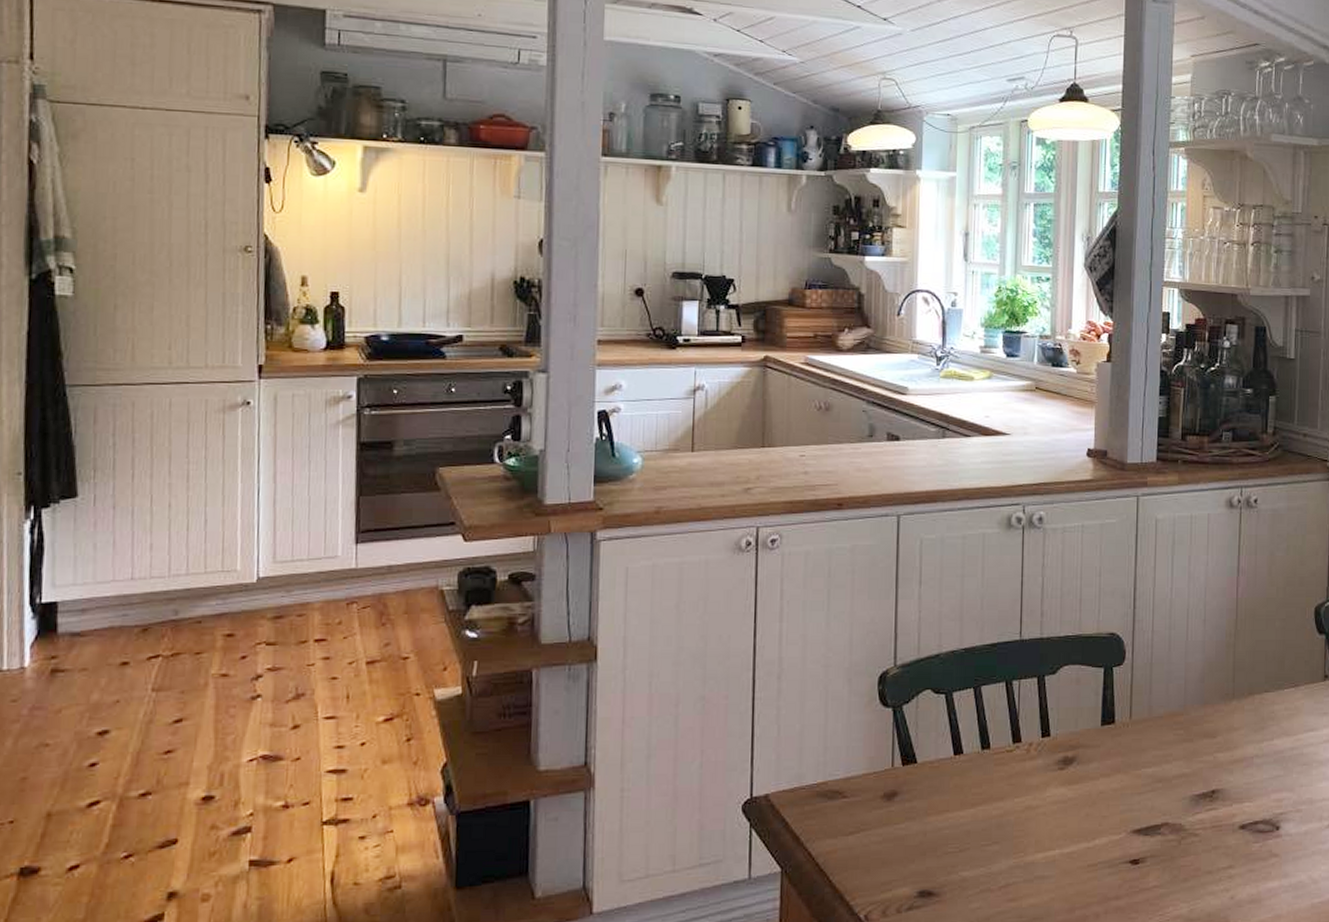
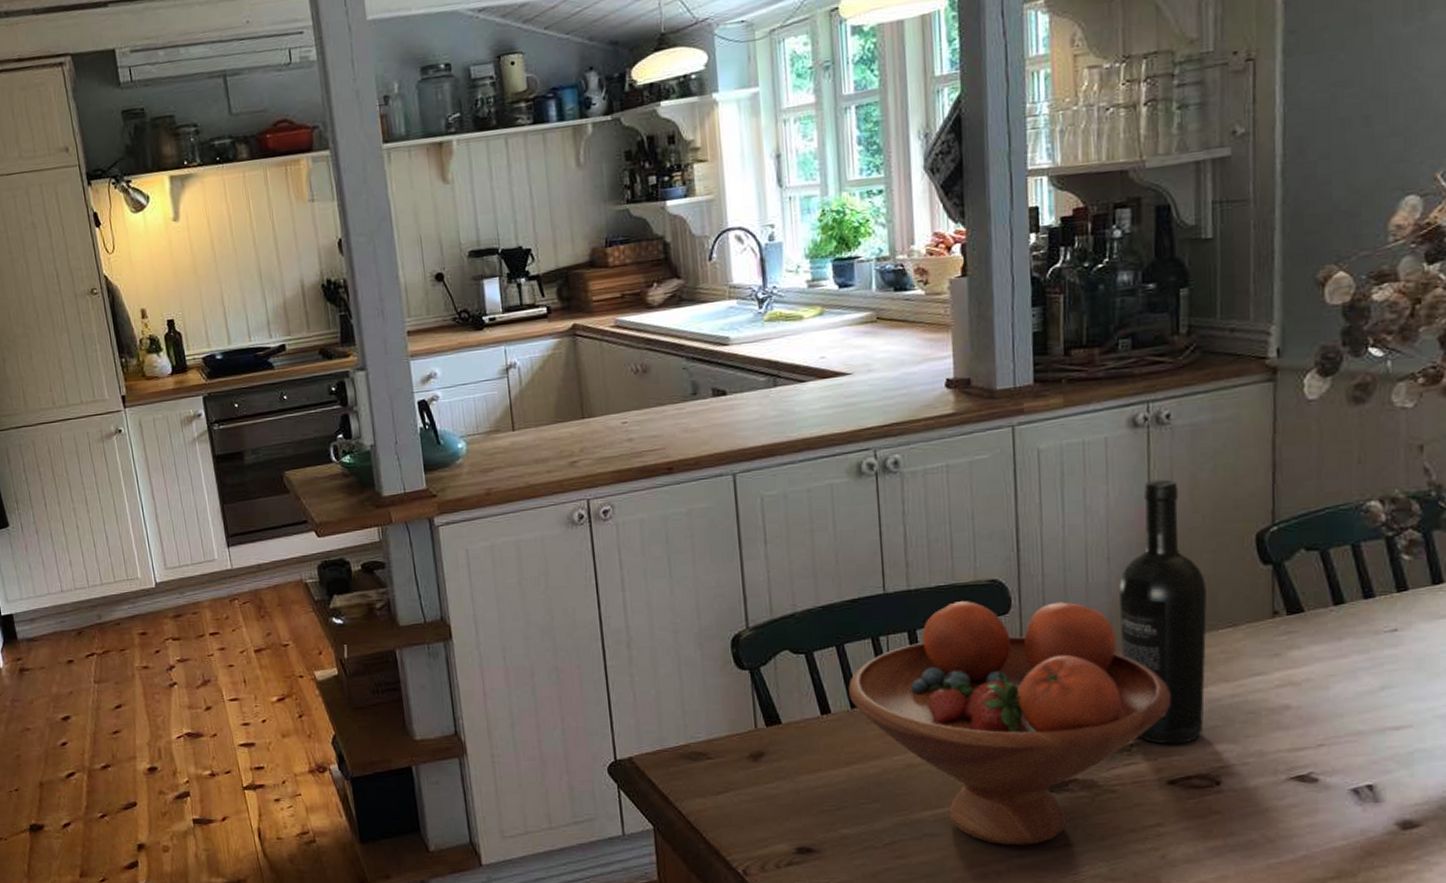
fruit bowl: none [981,651,1246,888] -> present [848,601,1172,846]
wine bottle: none [1210,554,1278,792] -> present [1119,479,1208,744]

